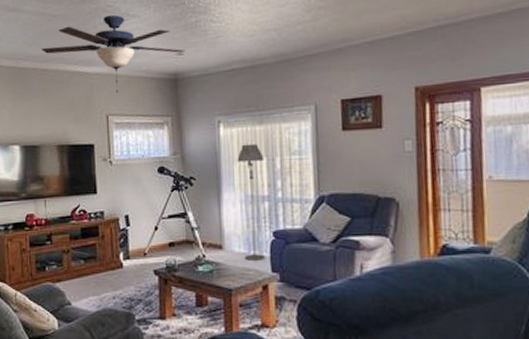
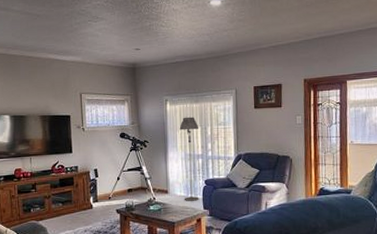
ceiling fan: present [41,14,185,94] -> none [28,17,142,78]

